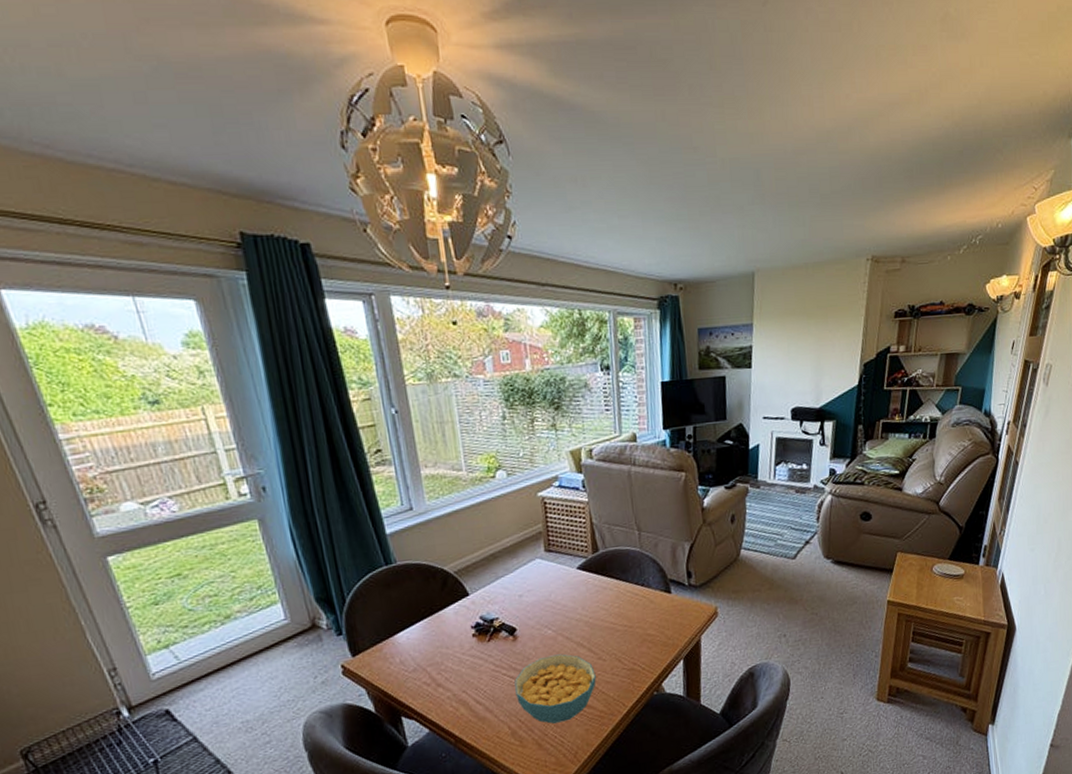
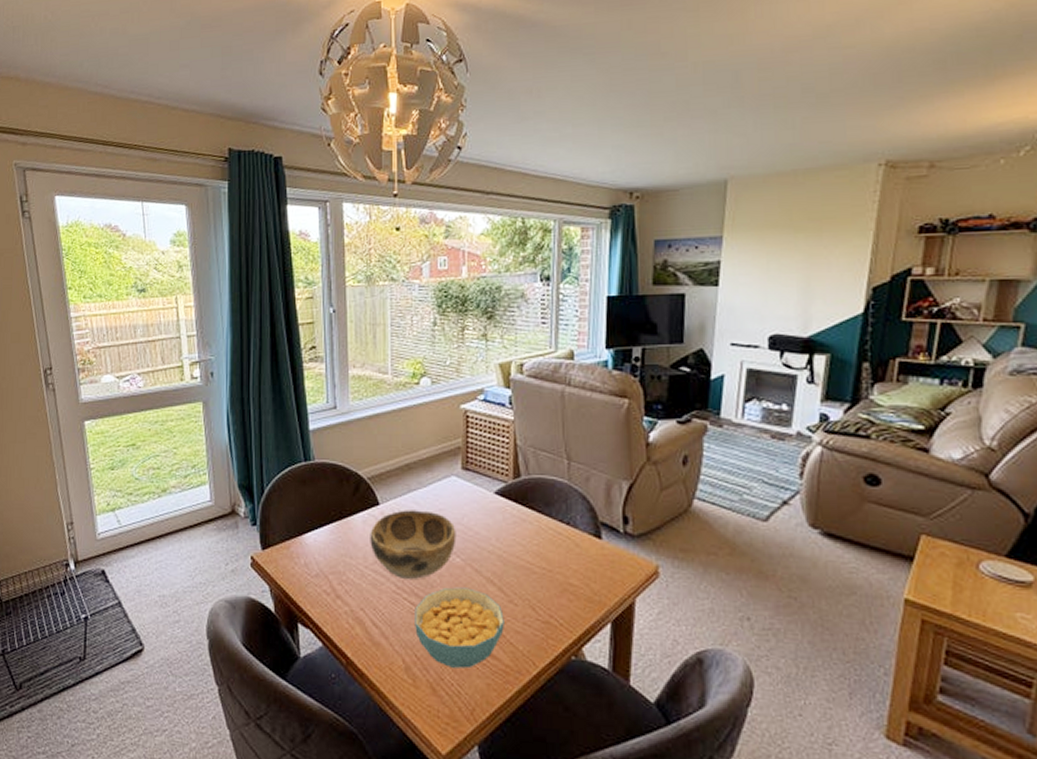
decorative bowl: none [463,594,547,658] -> present [370,510,456,580]

